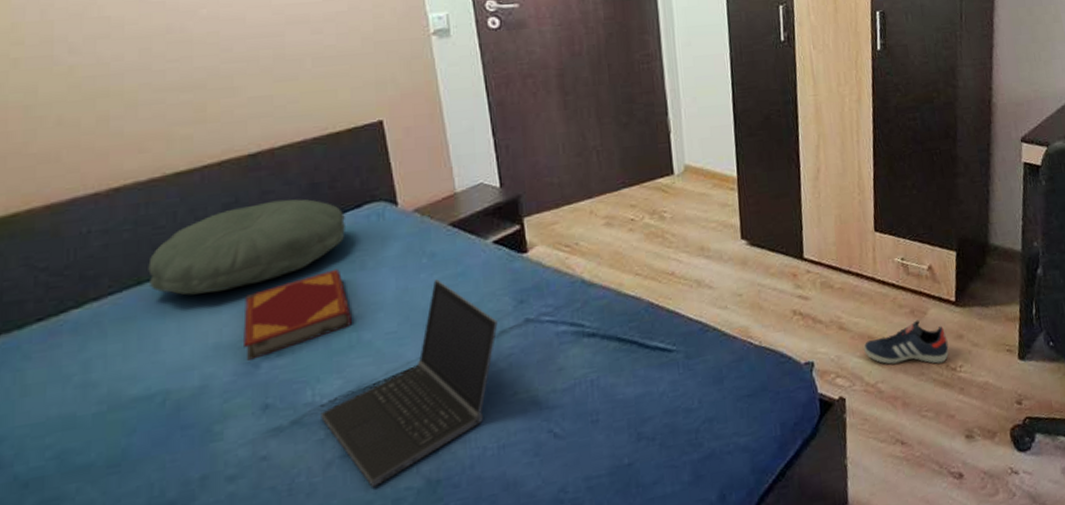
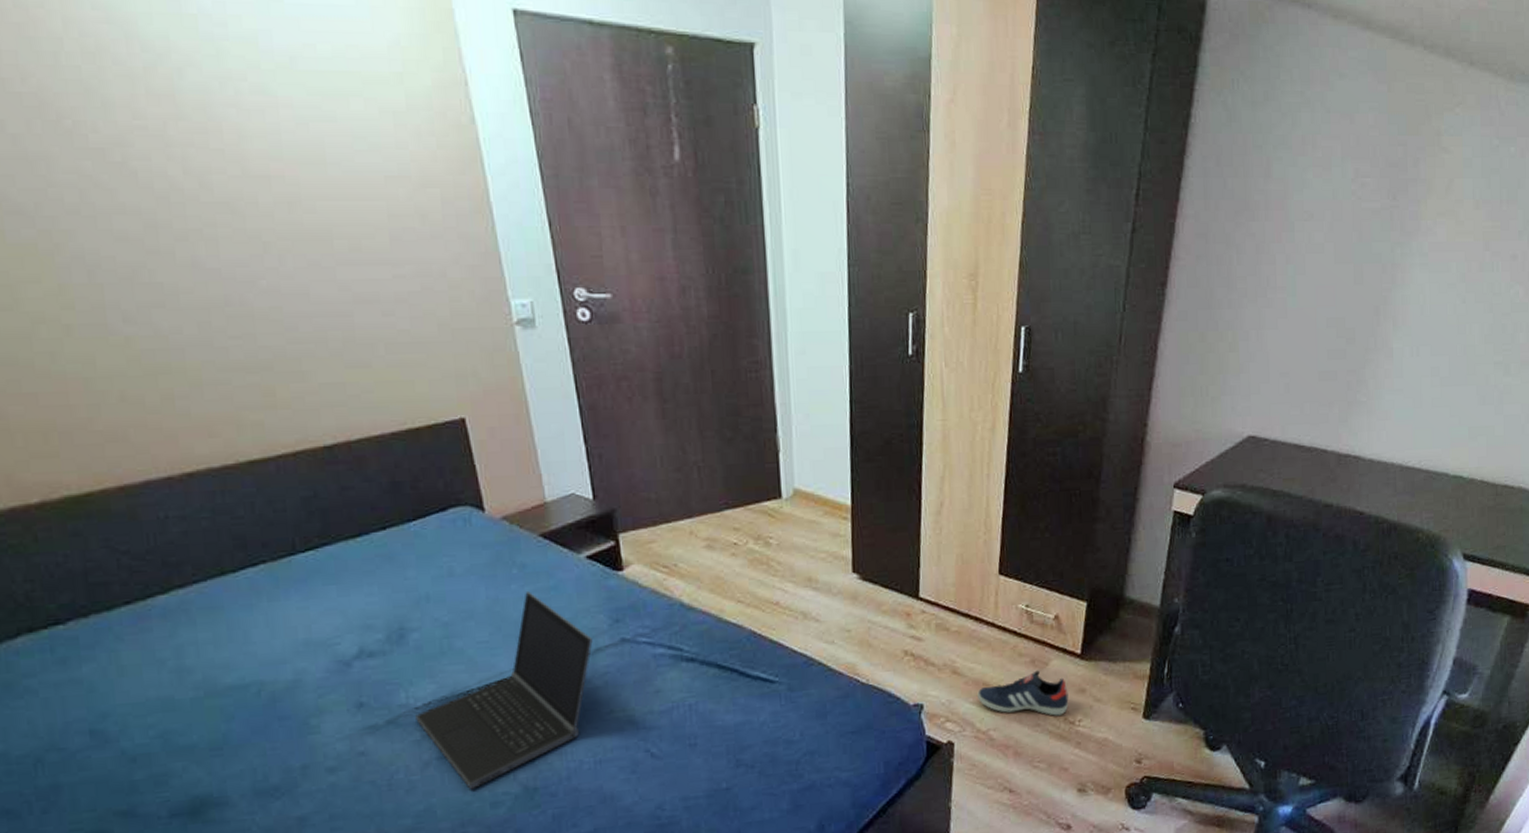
pillow: present [148,199,345,296] -> none [230,497,431,589]
hardback book: present [243,268,352,360] -> none [331,573,442,659]

